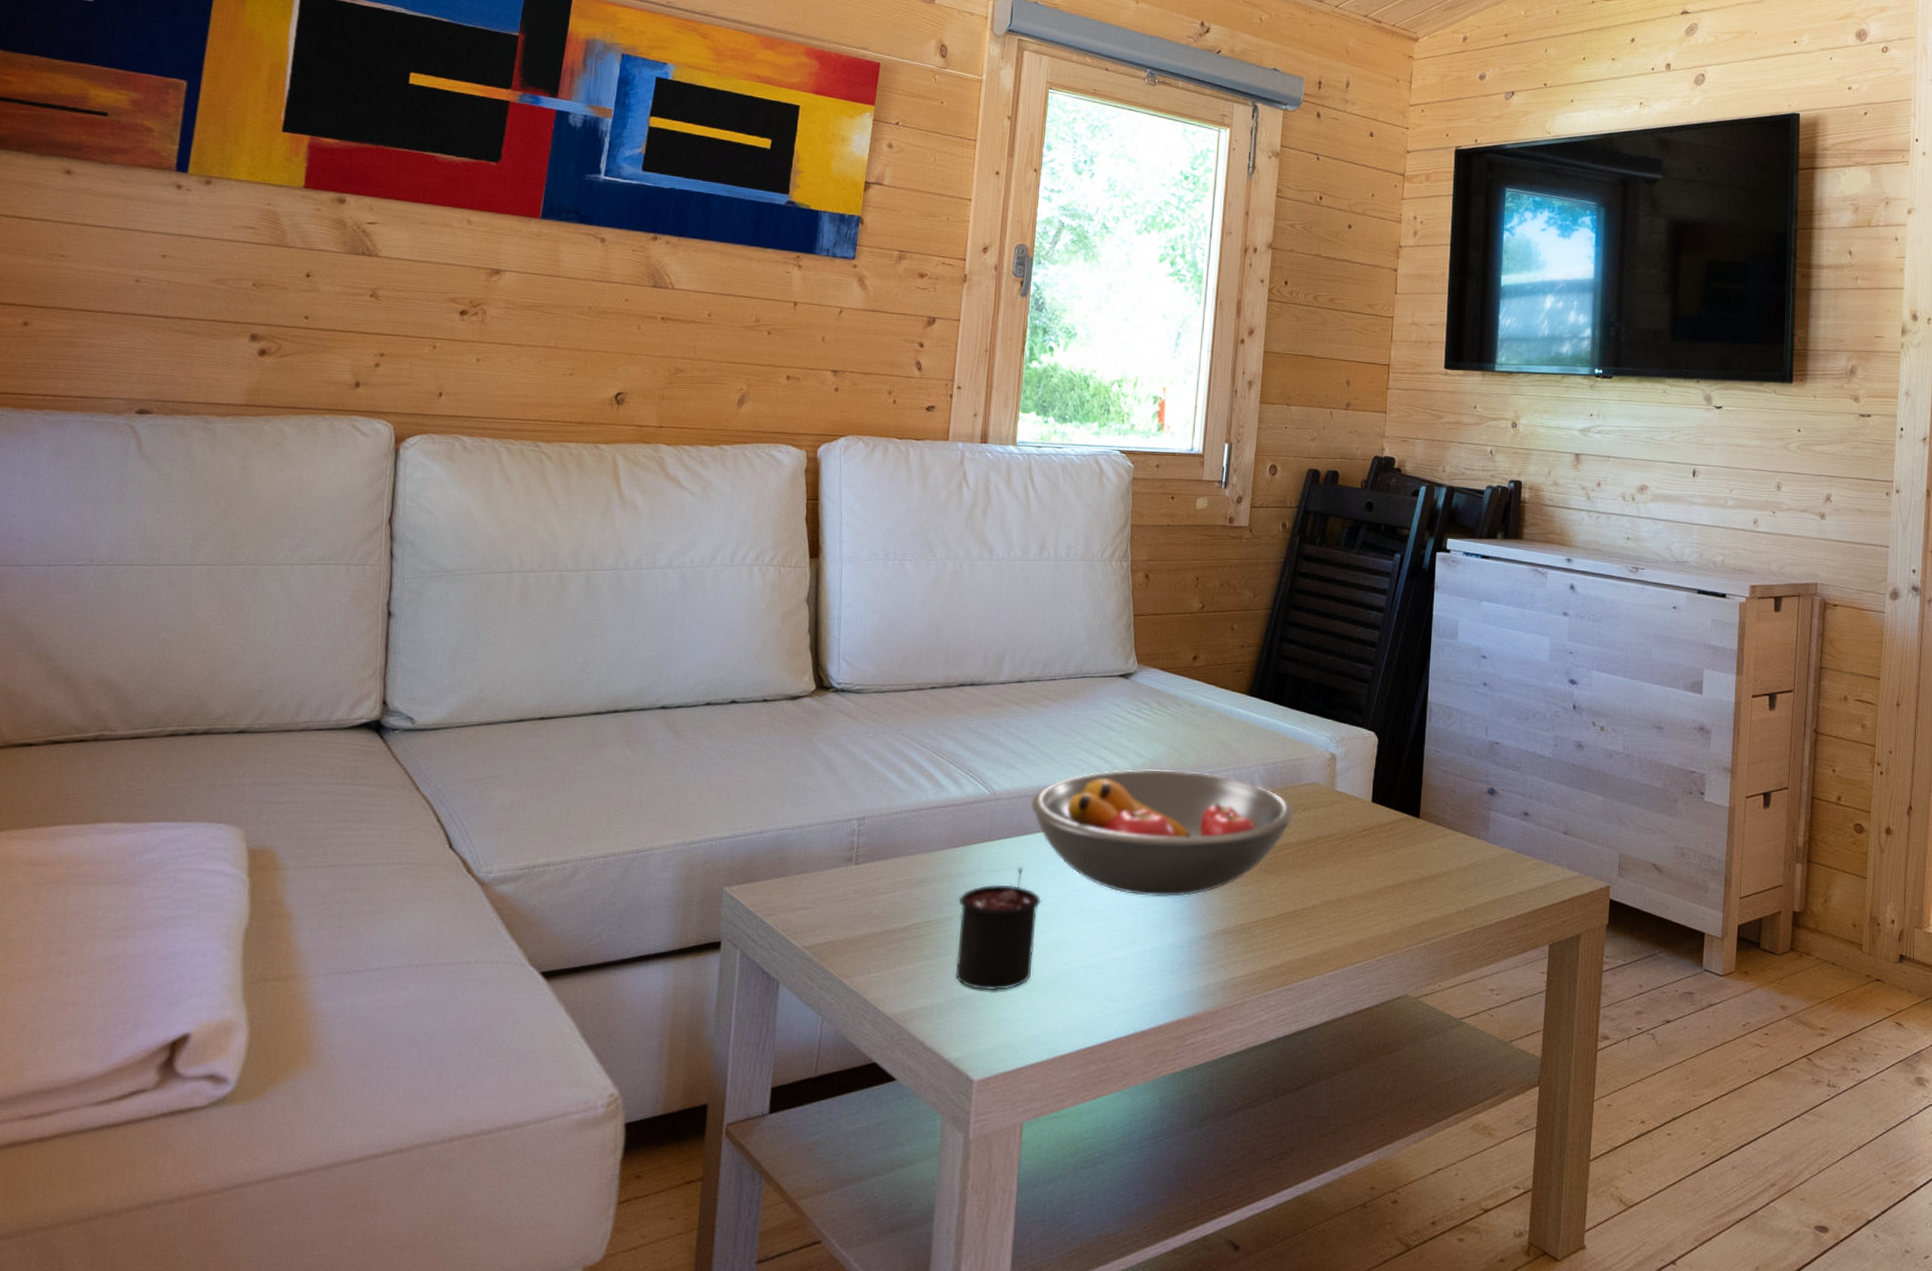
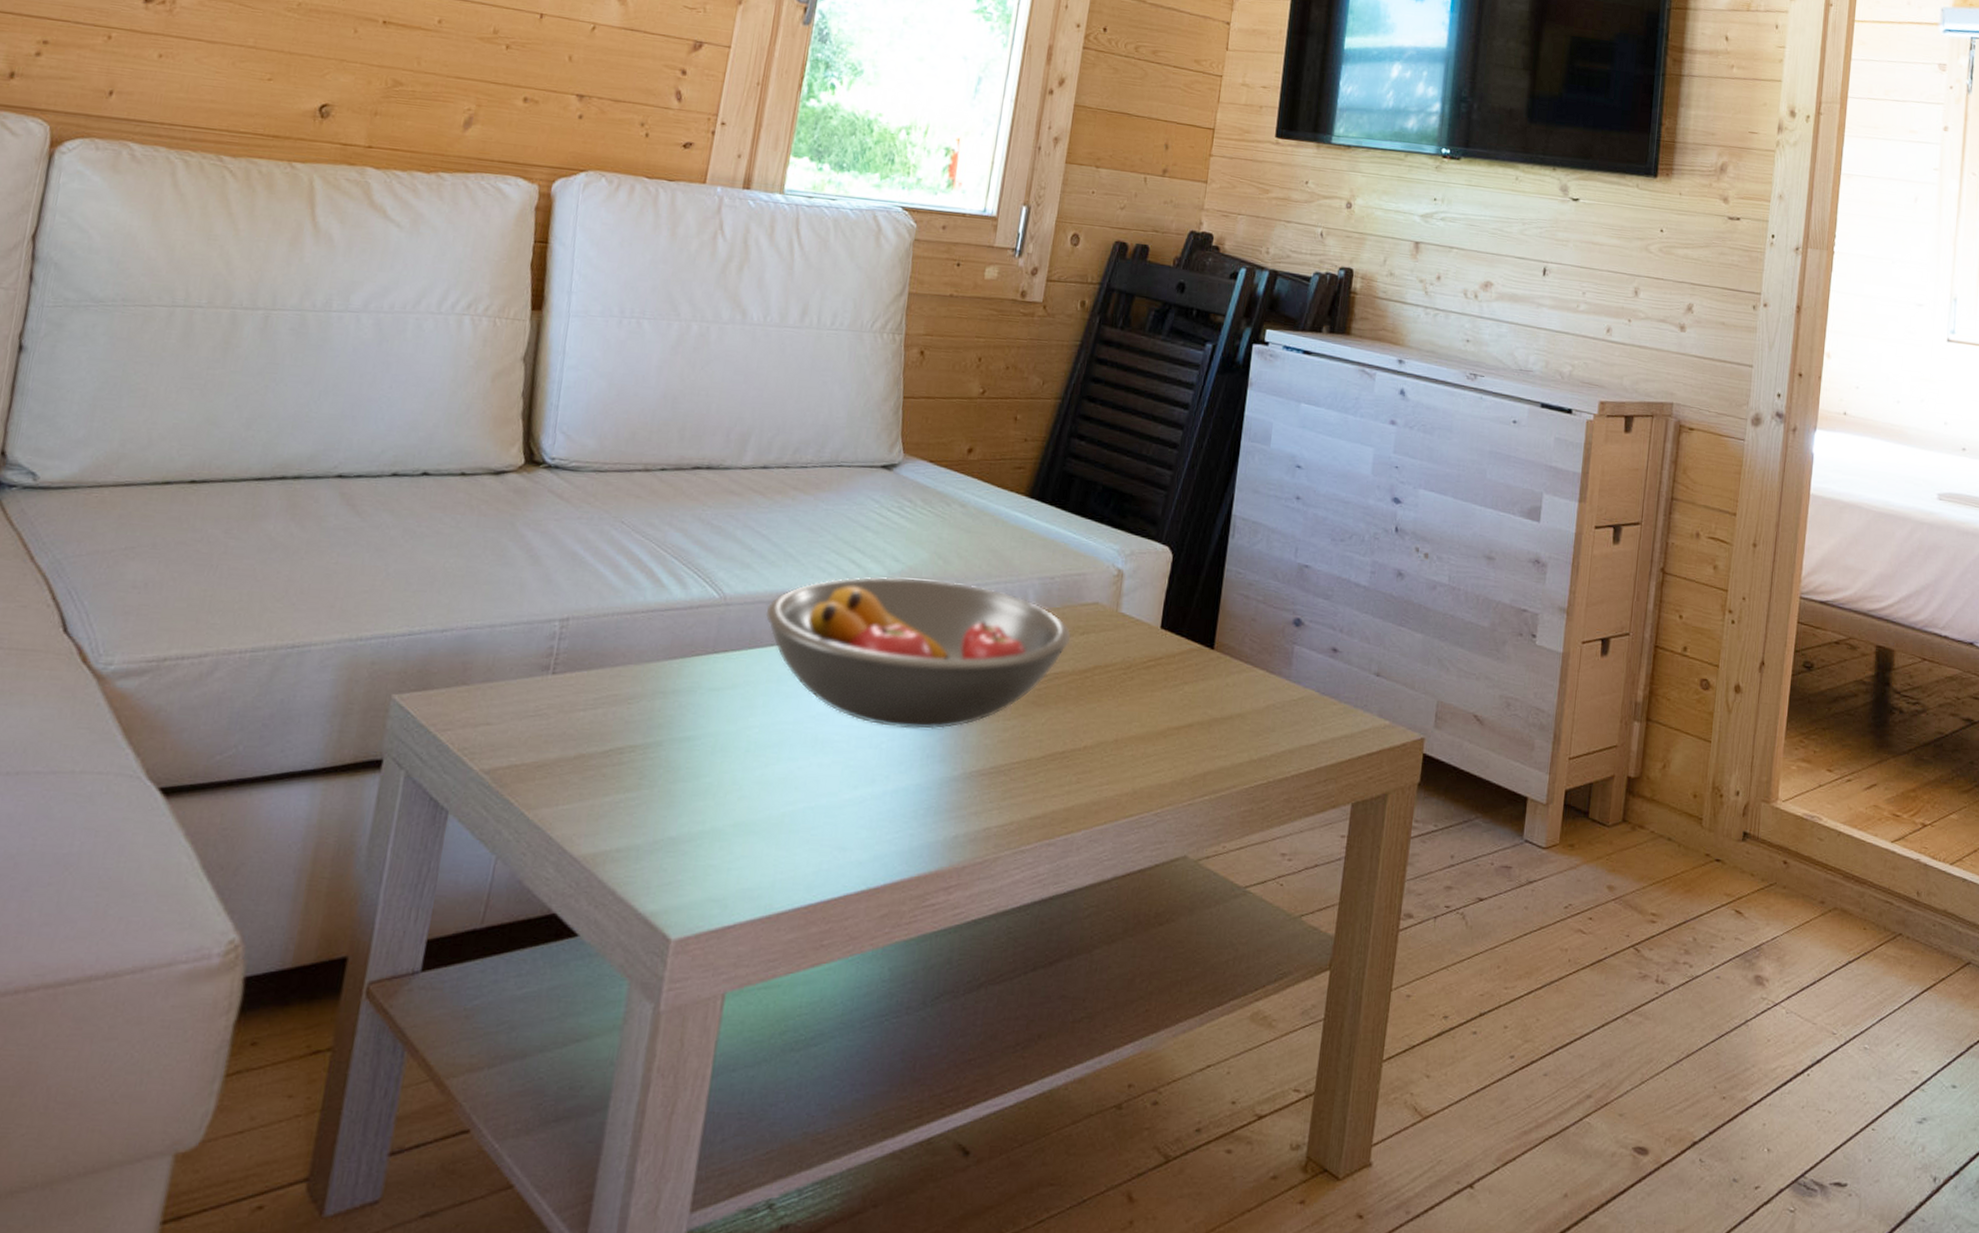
candle: present [955,868,1041,991] -> none [659,687,769,833]

